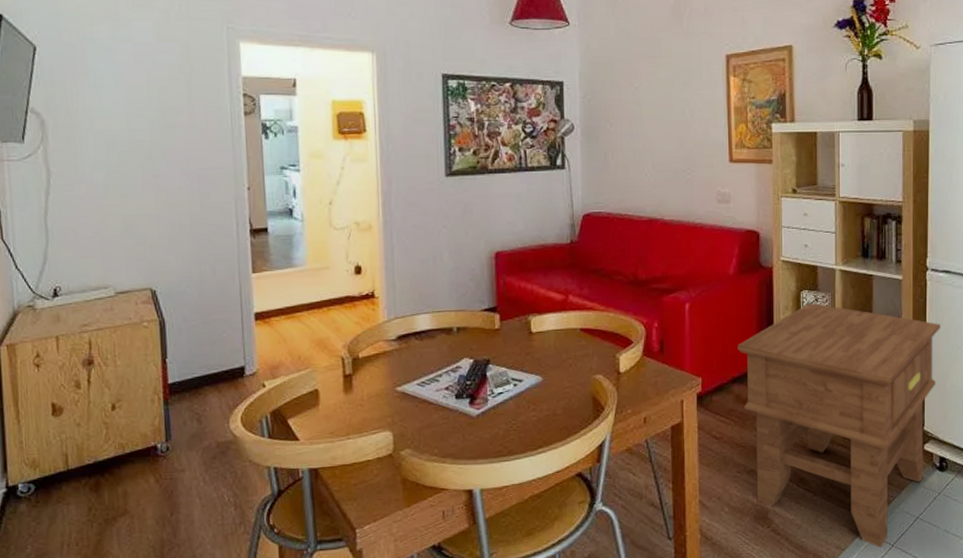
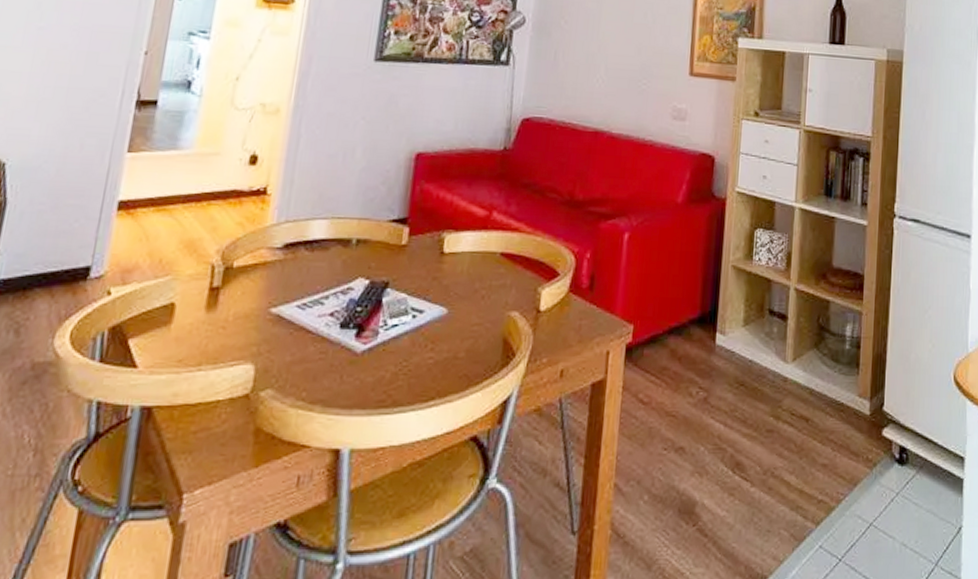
side table: present [737,302,941,548] -> none [678,243,908,563]

